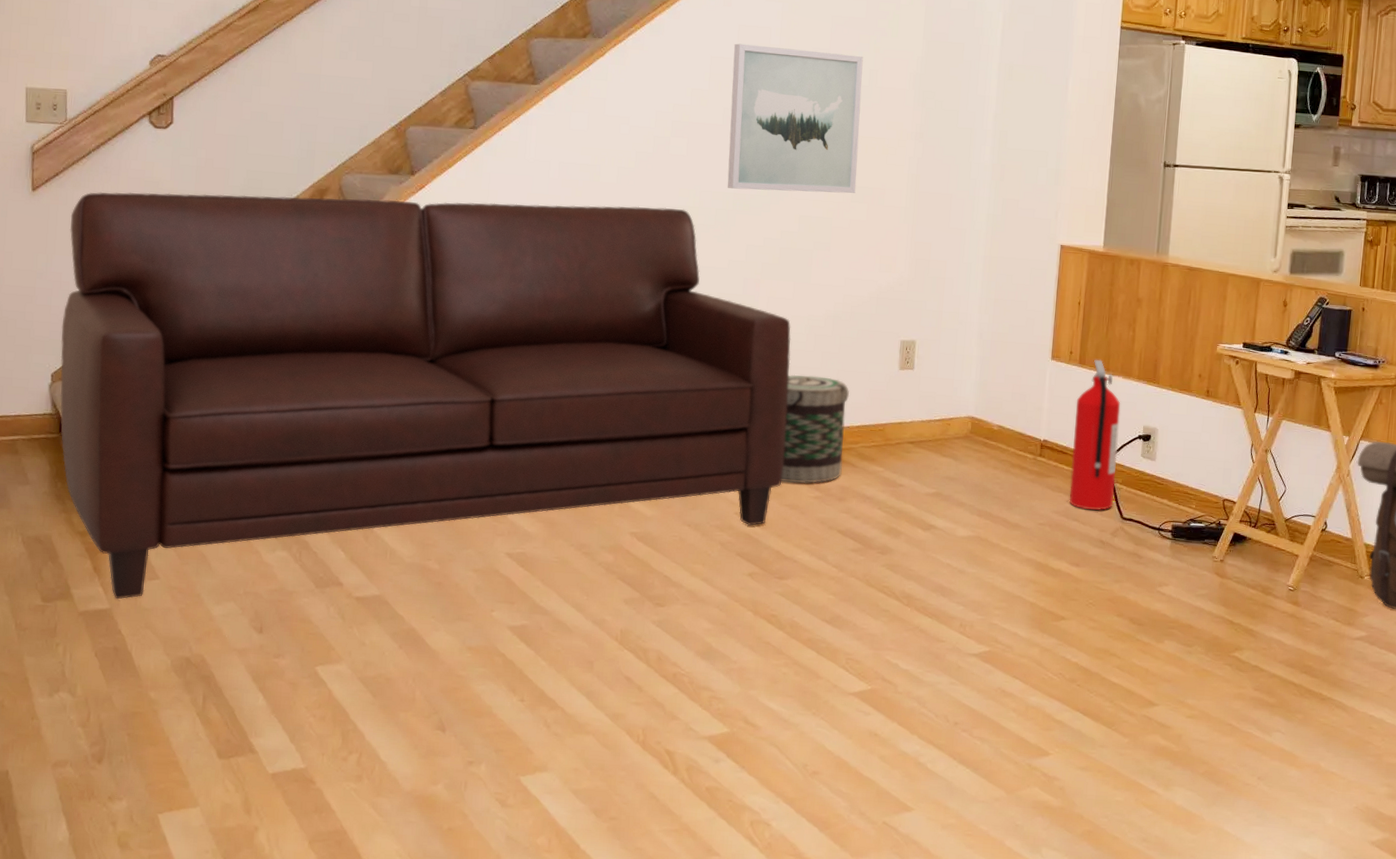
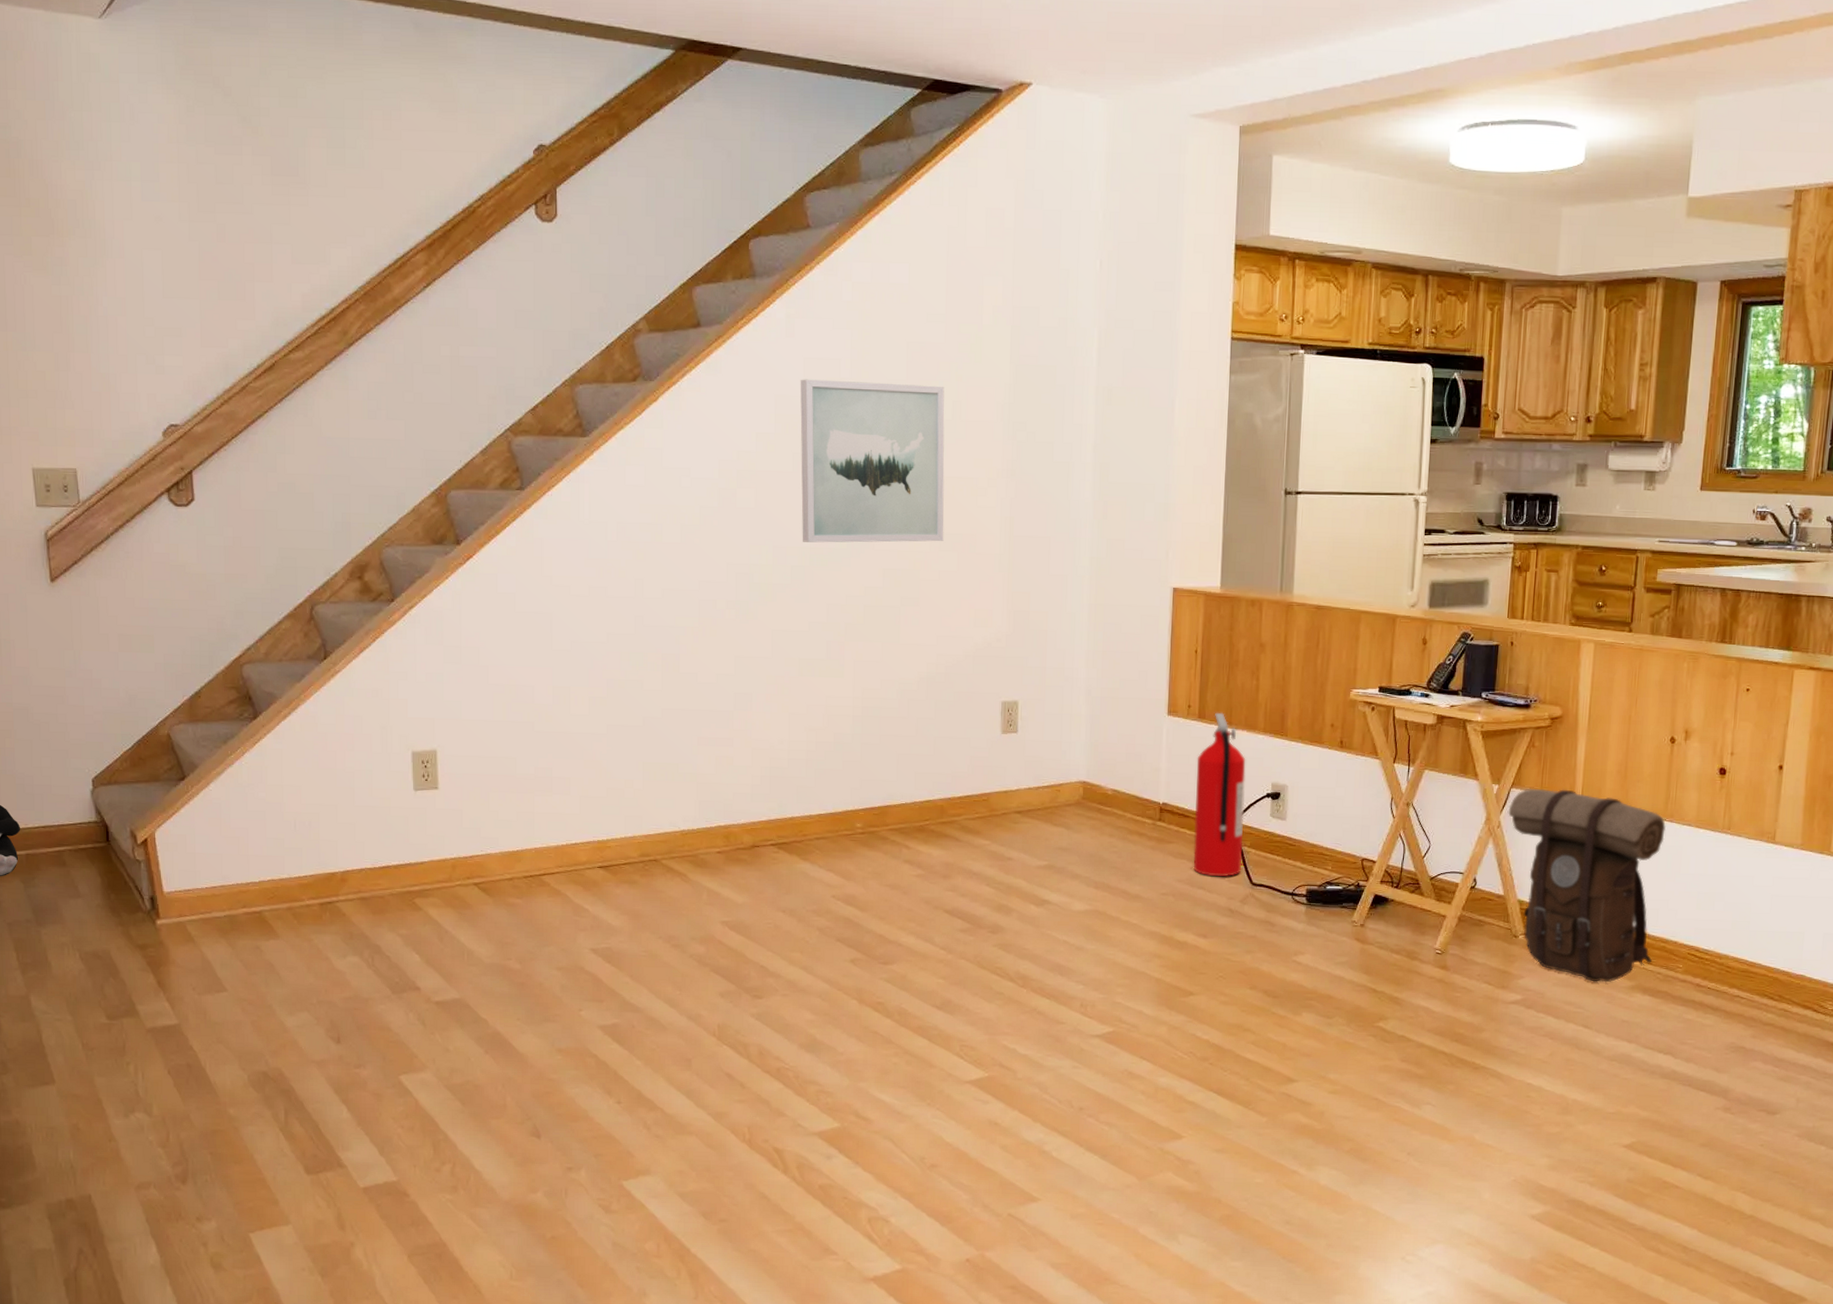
sofa: present [60,191,791,600] -> none [94,567,883,1014]
basket: present [781,374,850,484] -> none [880,744,949,861]

